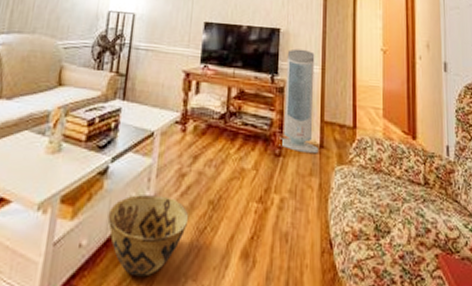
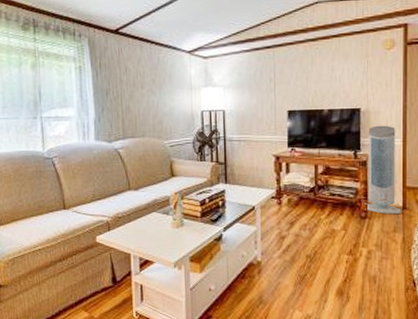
woven basket: present [107,195,189,277] -> none [227,253,292,309]

